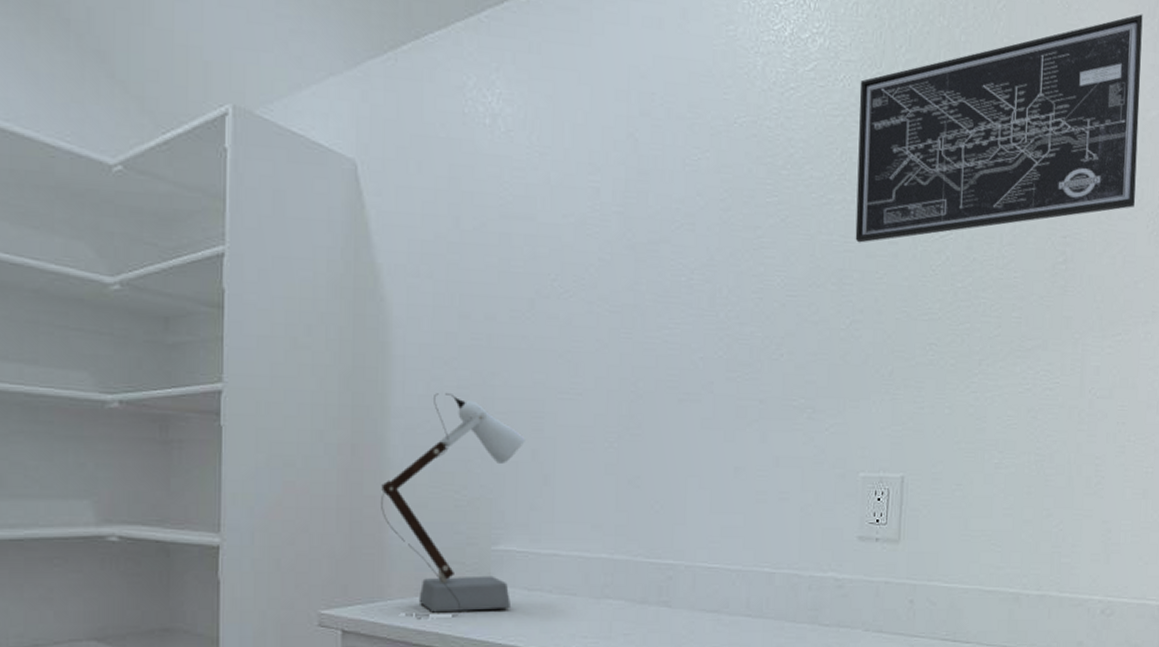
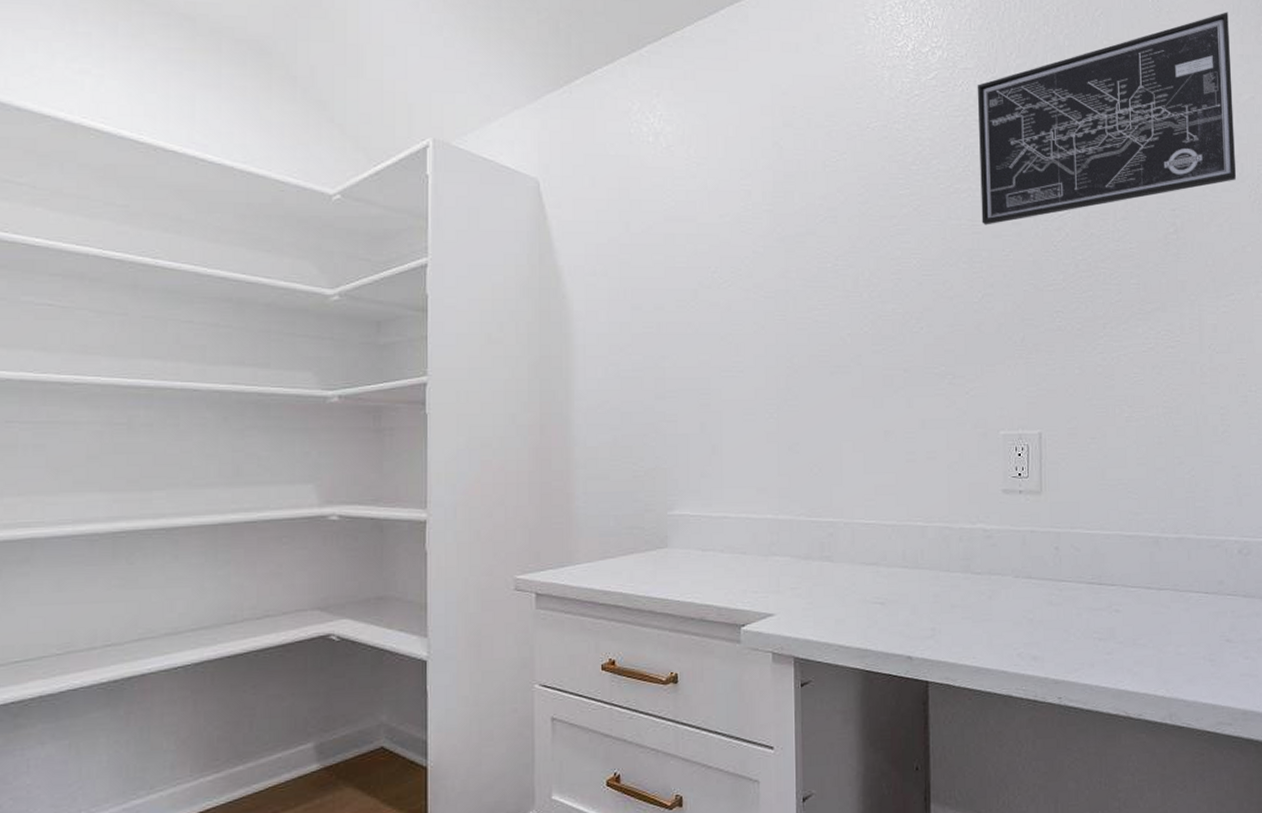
desk lamp: present [381,393,525,621] -> none [568,376,694,582]

